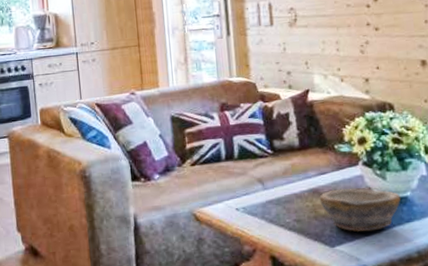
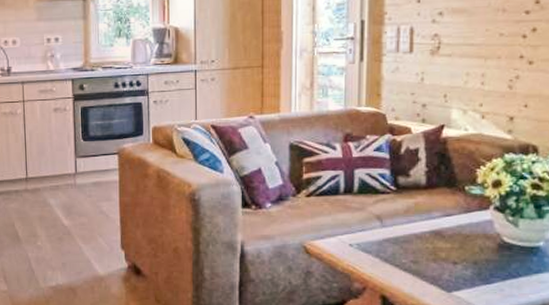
bowl: present [319,189,401,232] -> none [441,233,532,280]

